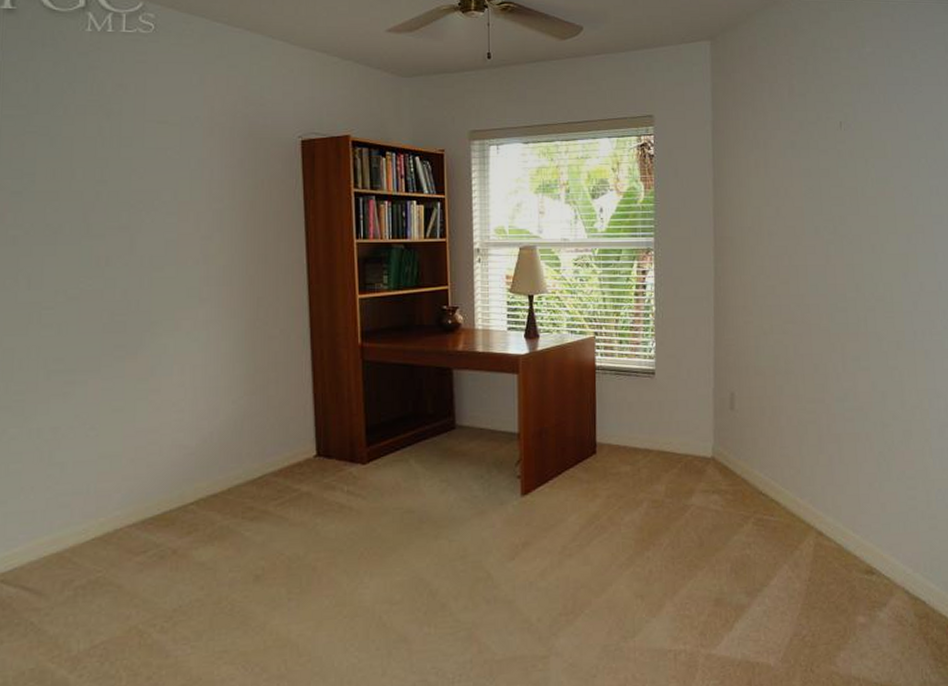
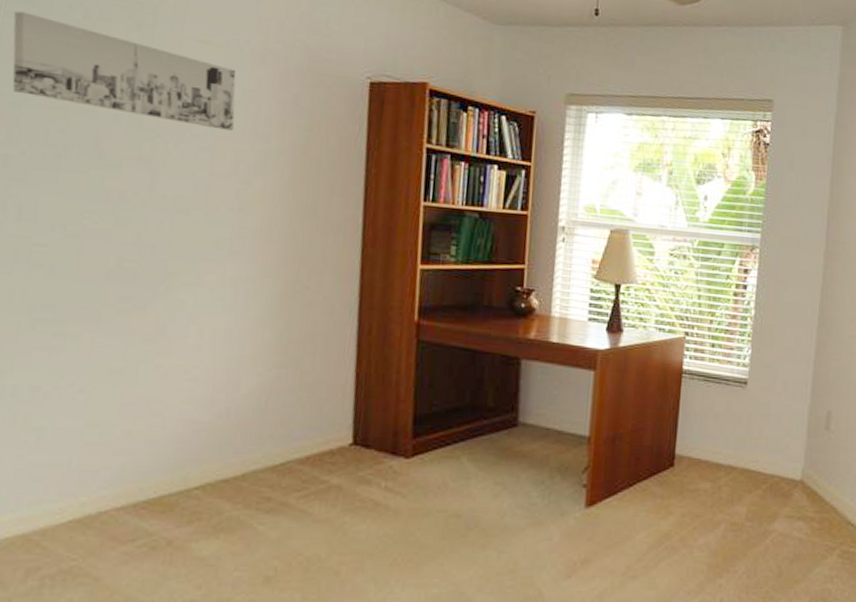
wall art: none [9,114,193,195] -> present [12,11,236,131]

